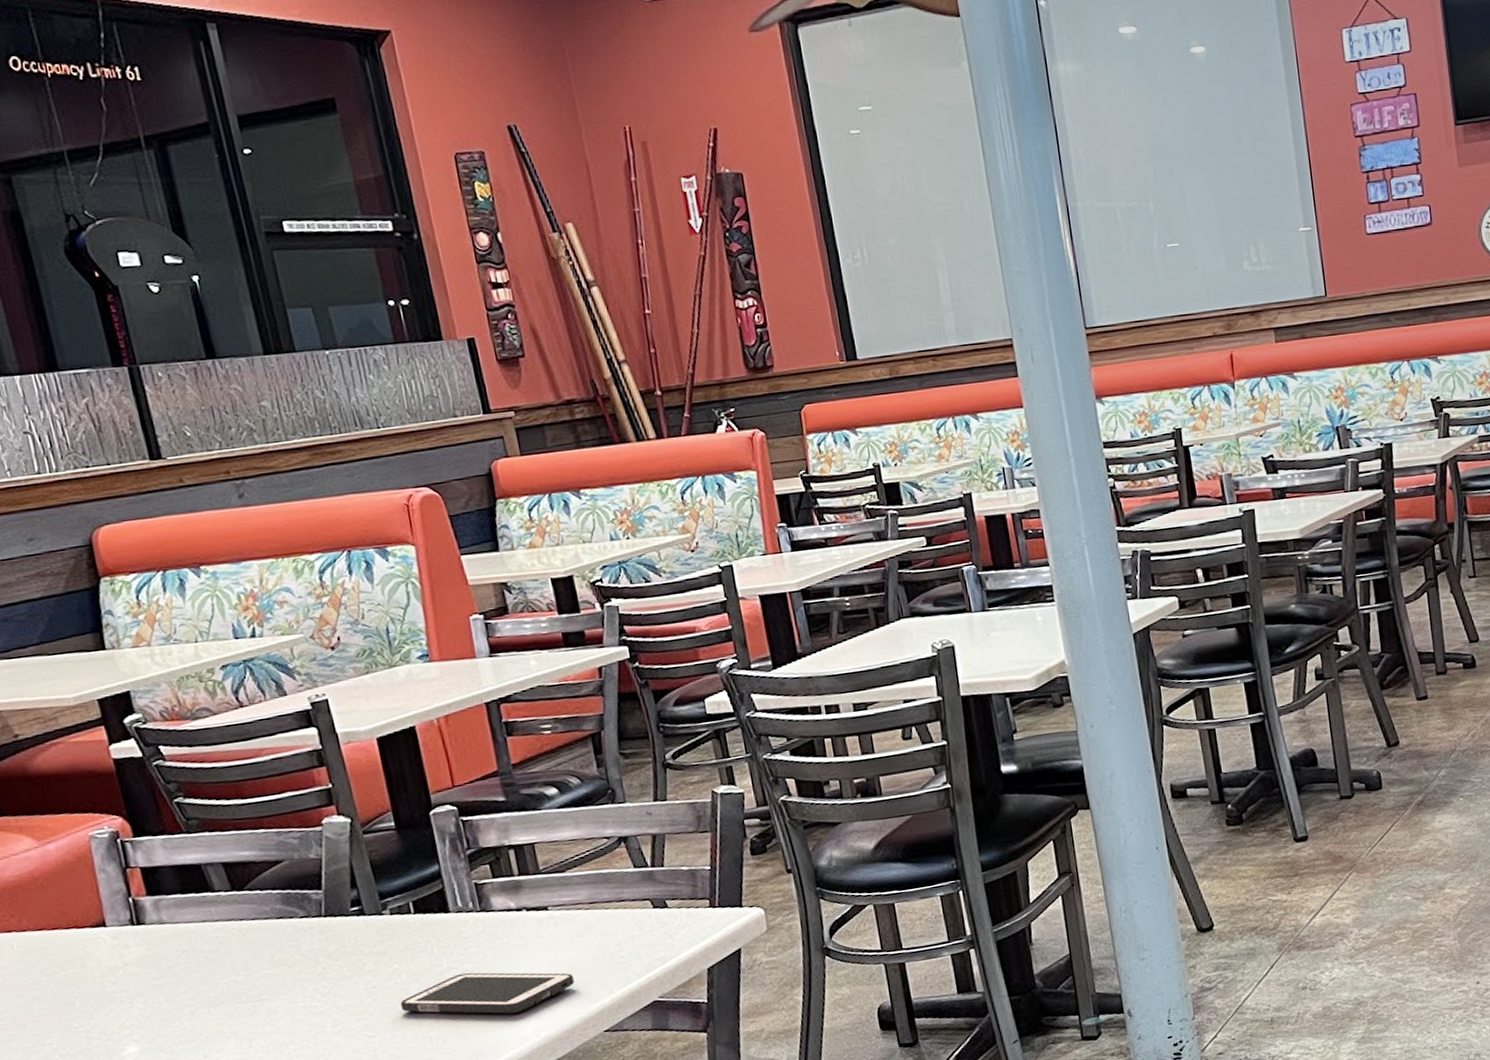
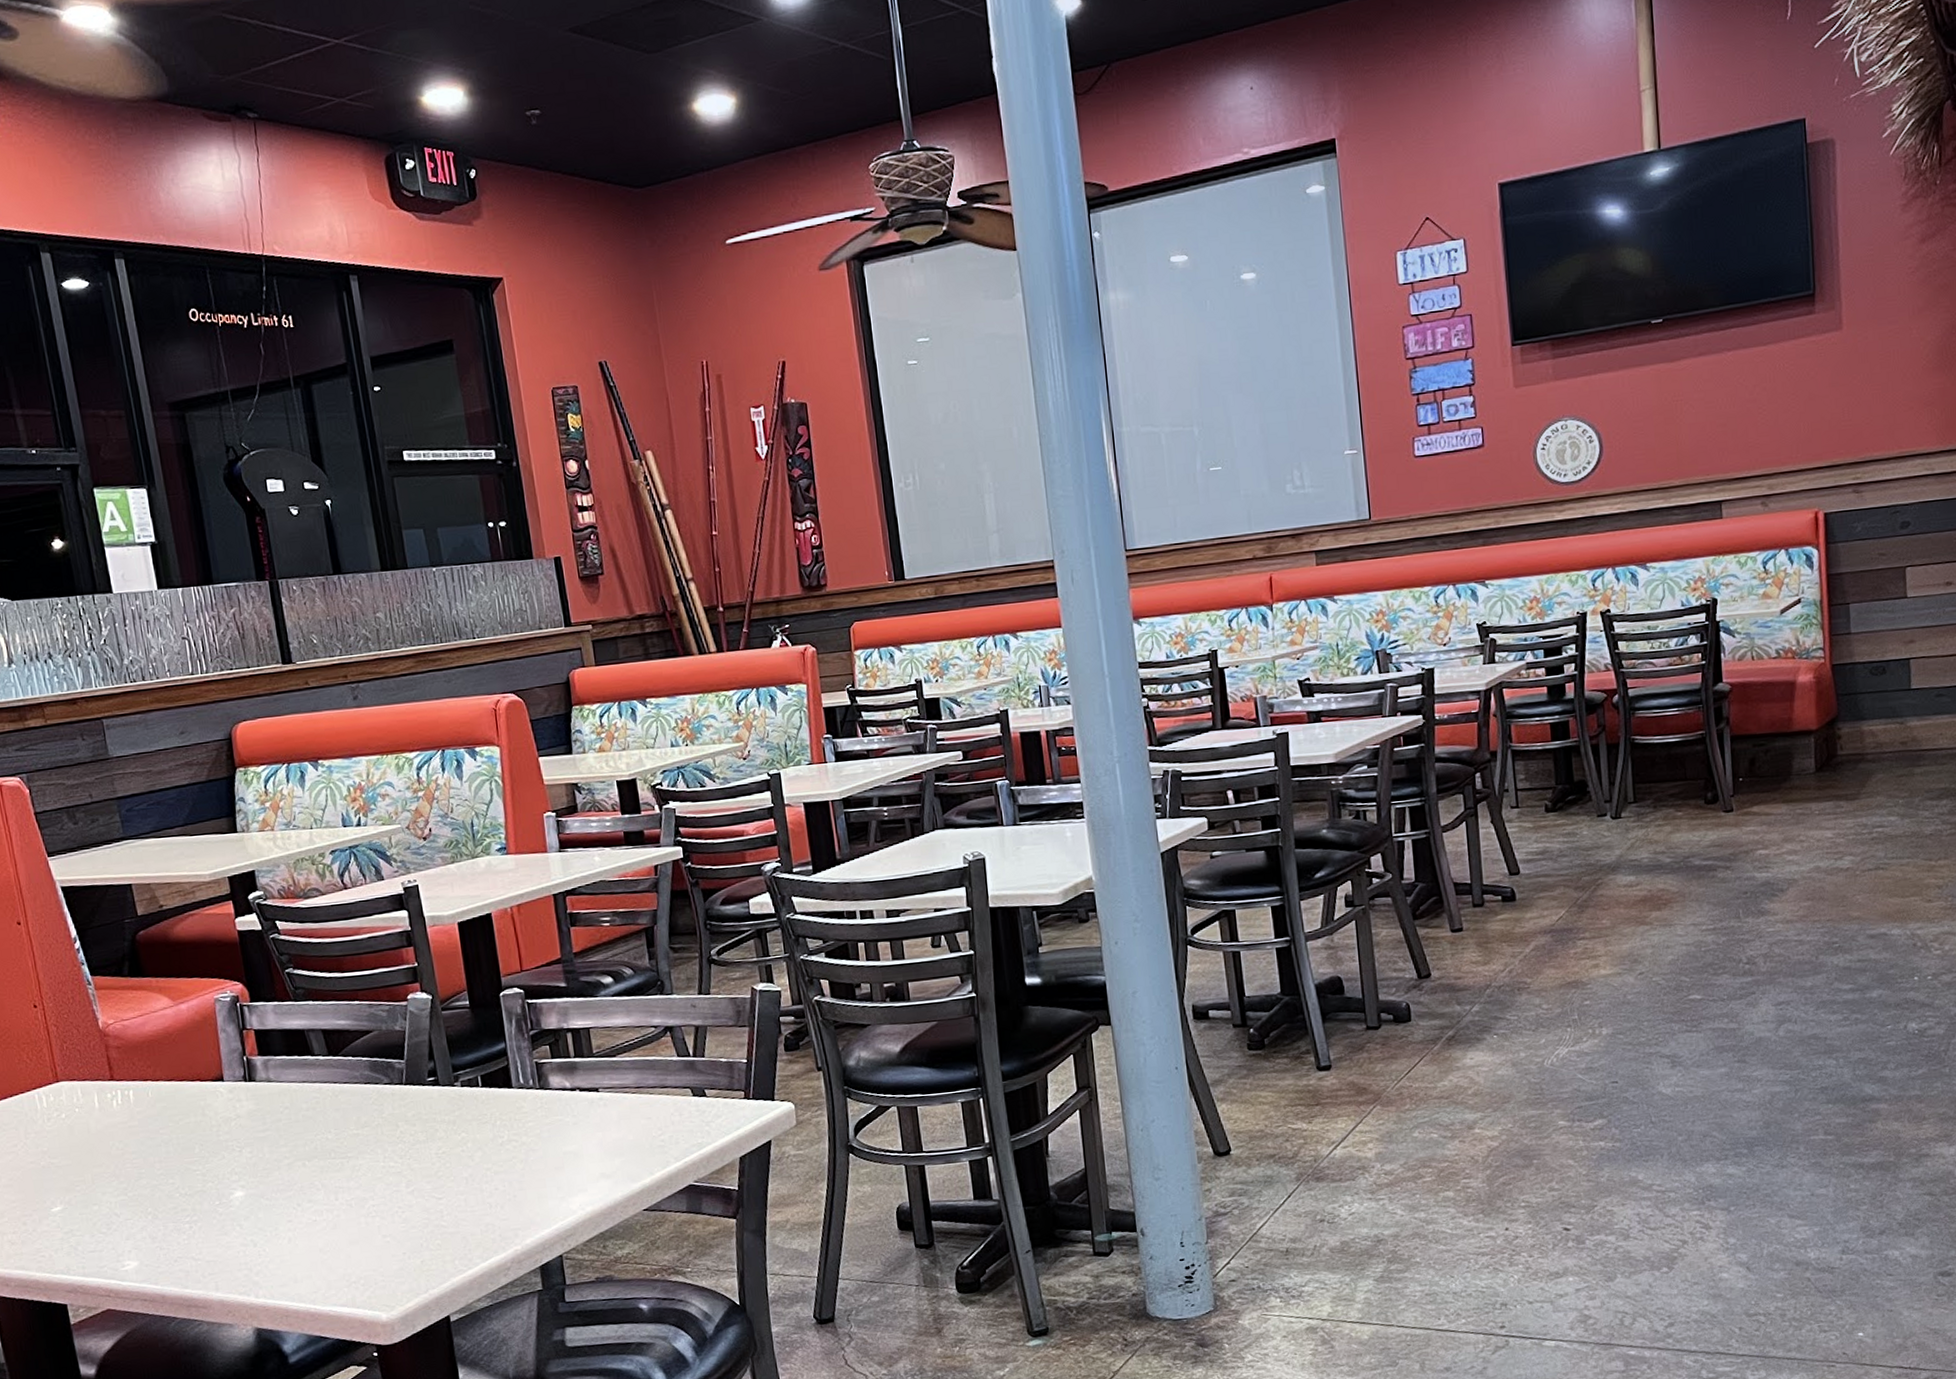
cell phone: present [400,972,575,1014] -> none [465,1145,619,1187]

